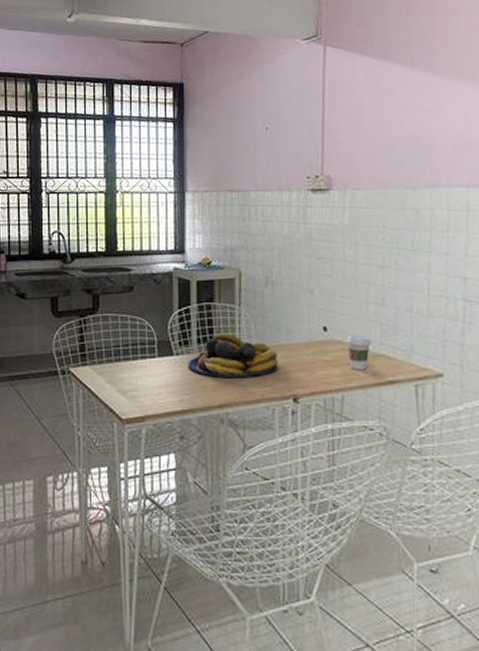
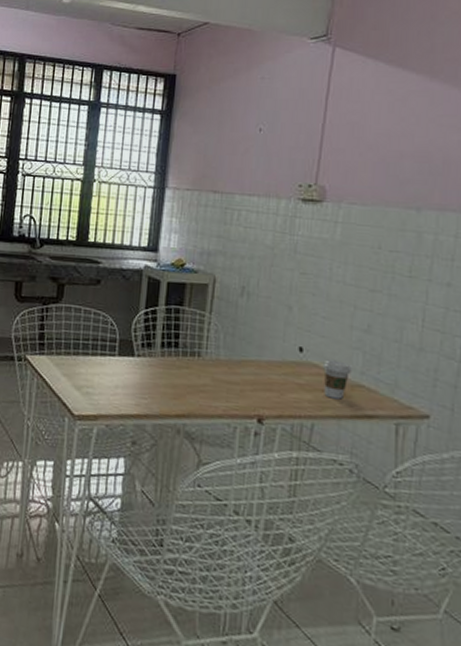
fruit bowl: present [188,333,278,379] -> none [148,339,246,391]

